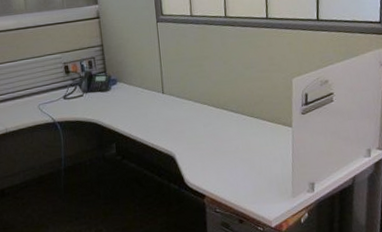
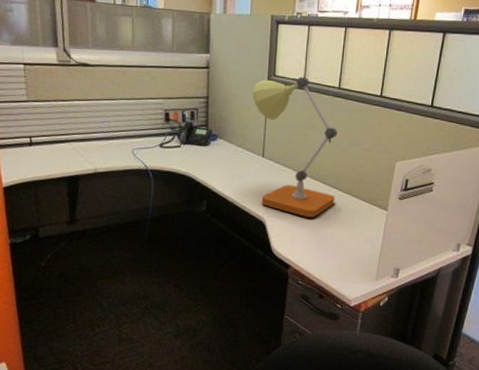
desk lamp: none [143,11,239,145] -> present [252,77,338,217]

